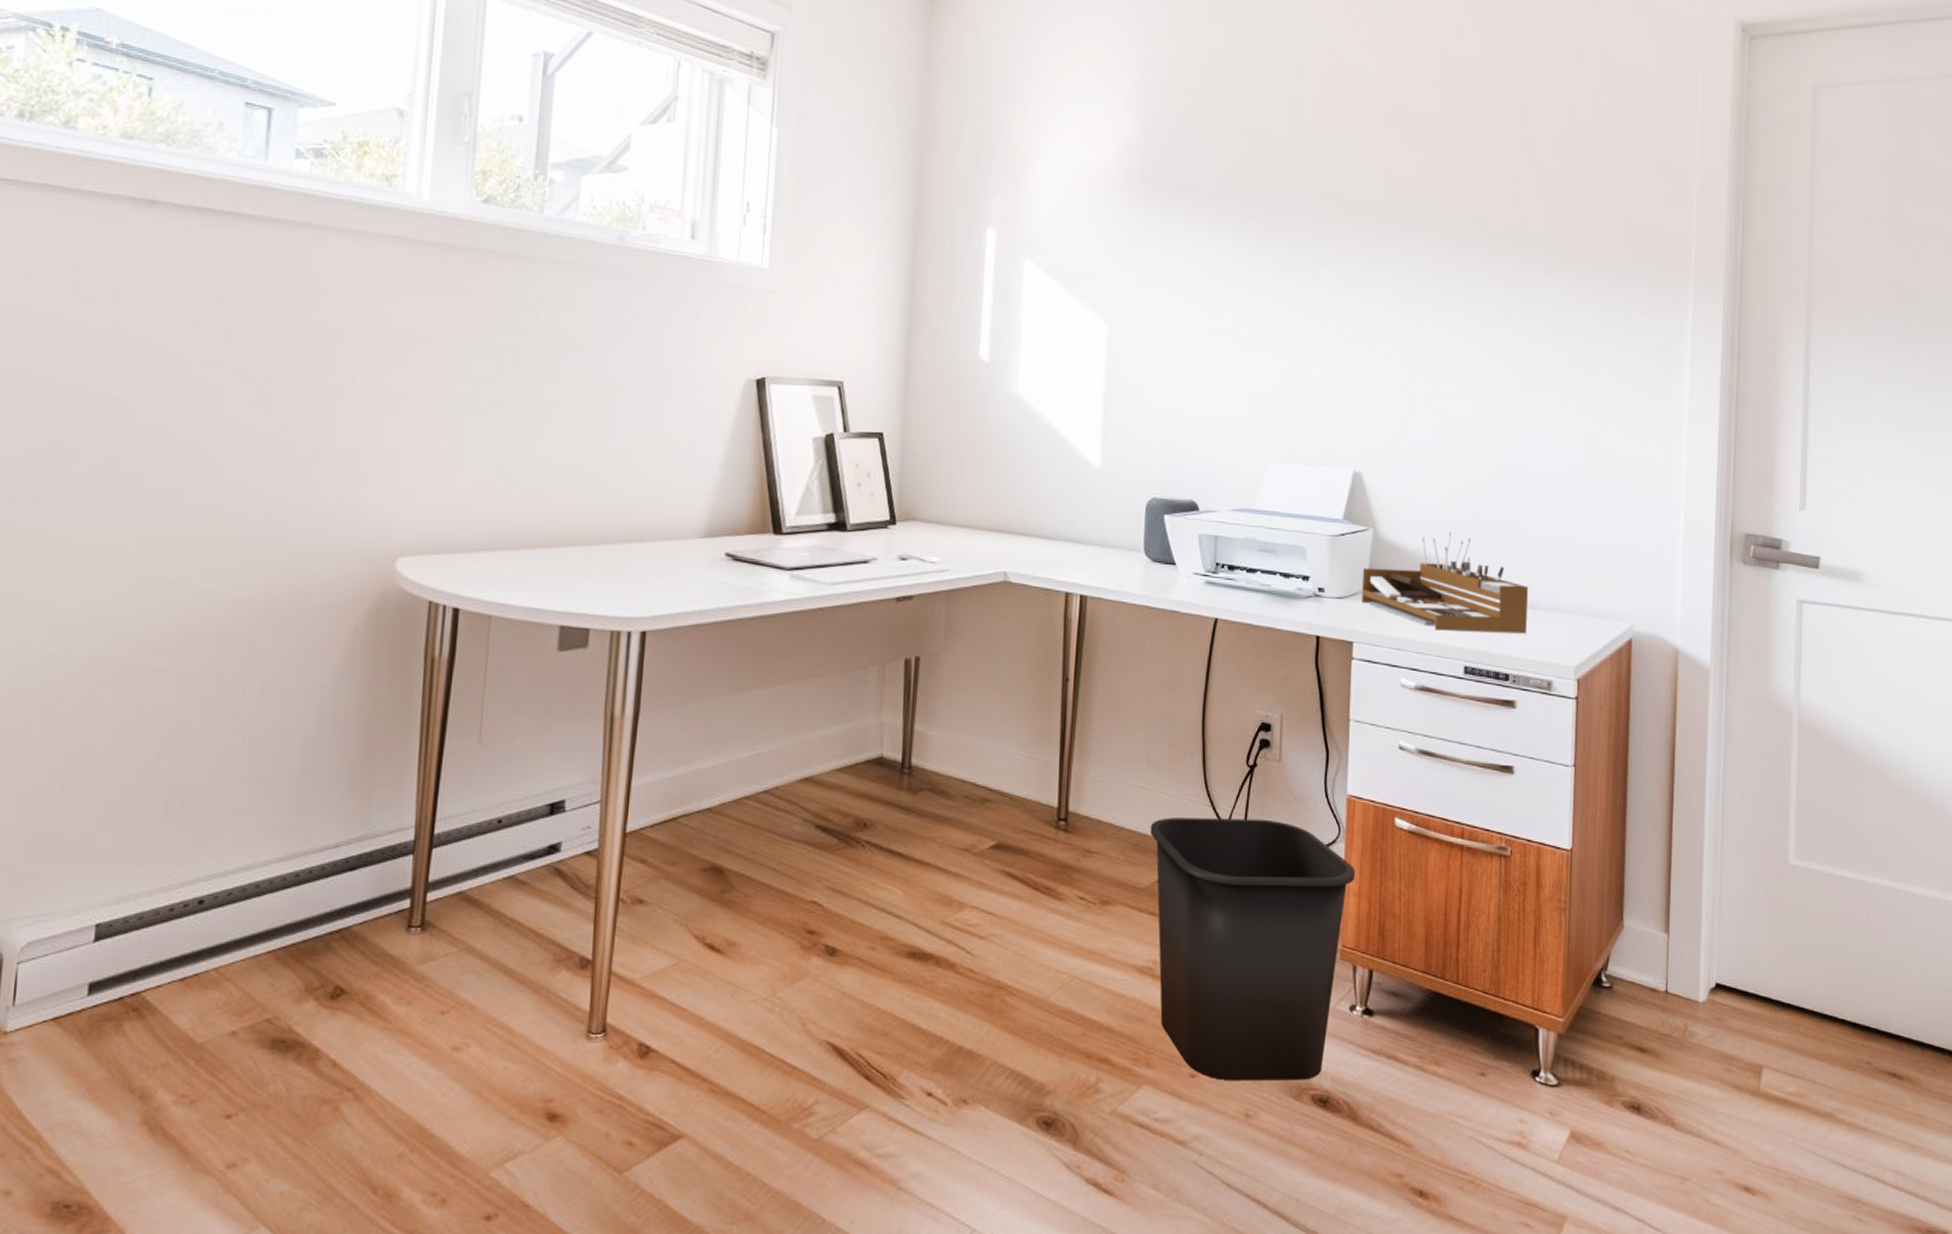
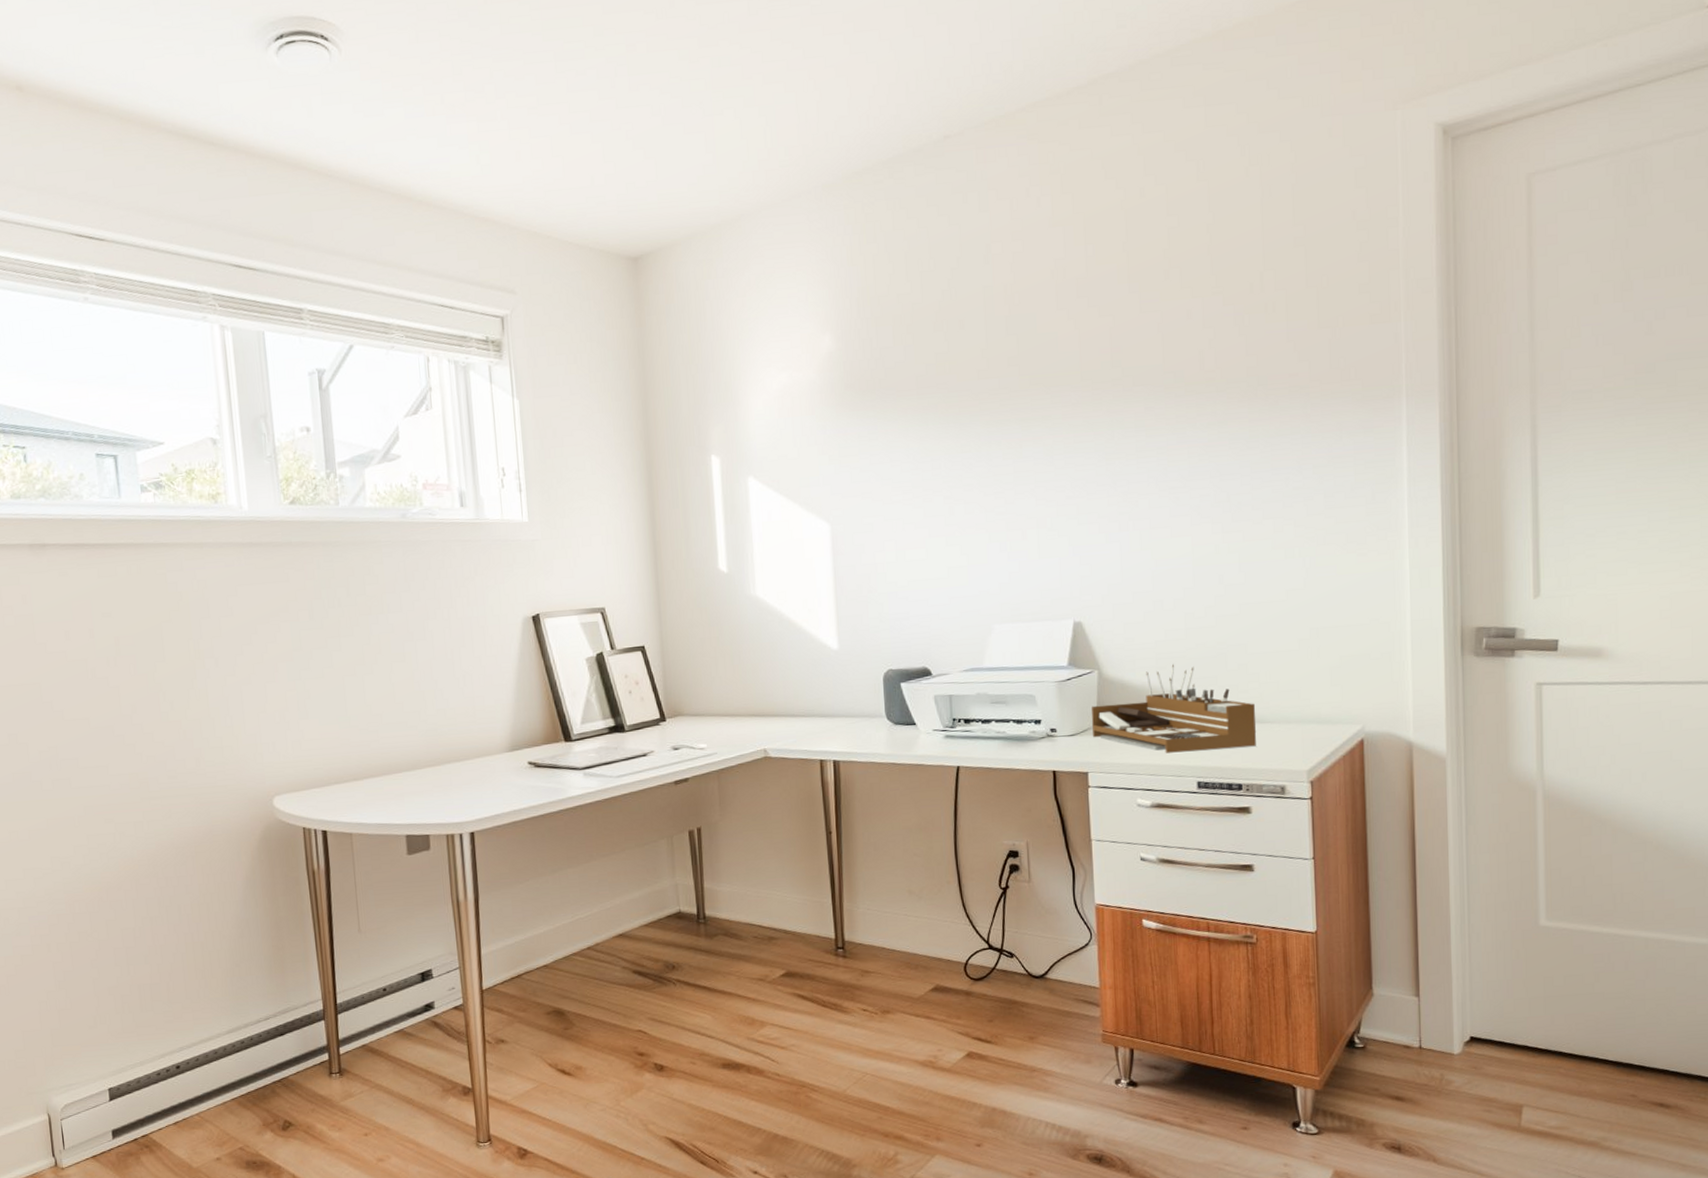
waste bin: present [1150,817,1356,1081] -> none [918,931,1110,1147]

